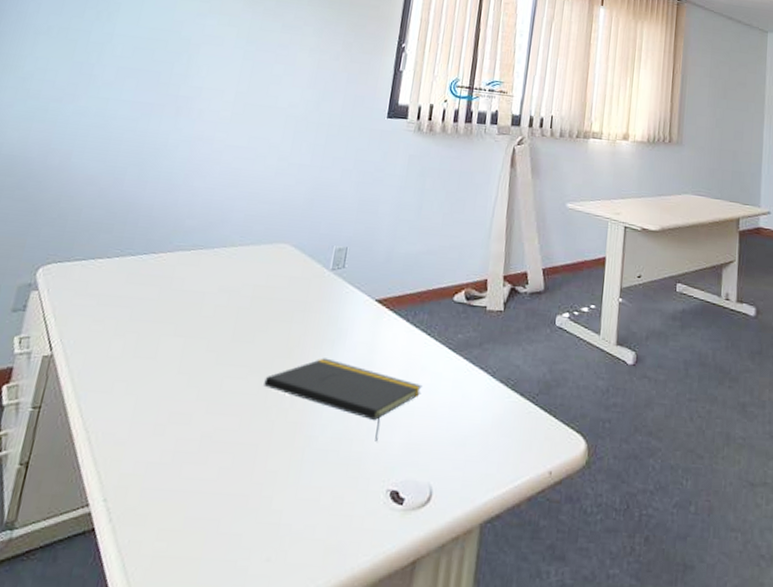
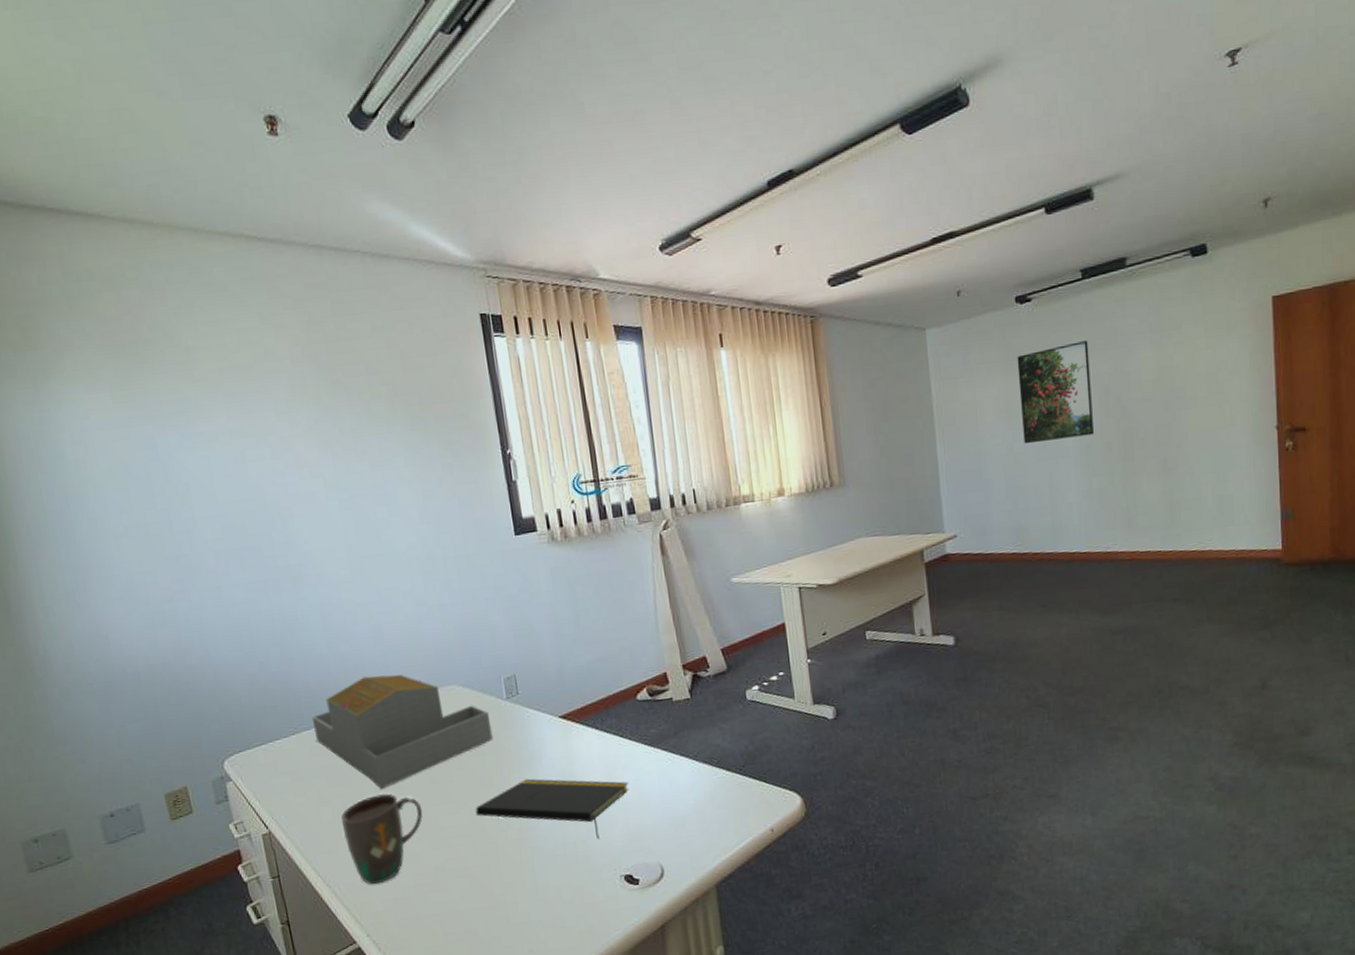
mug: none [121,339,213,441] -> present [341,793,423,885]
architectural model: none [137,215,311,335] -> present [311,674,494,789]

